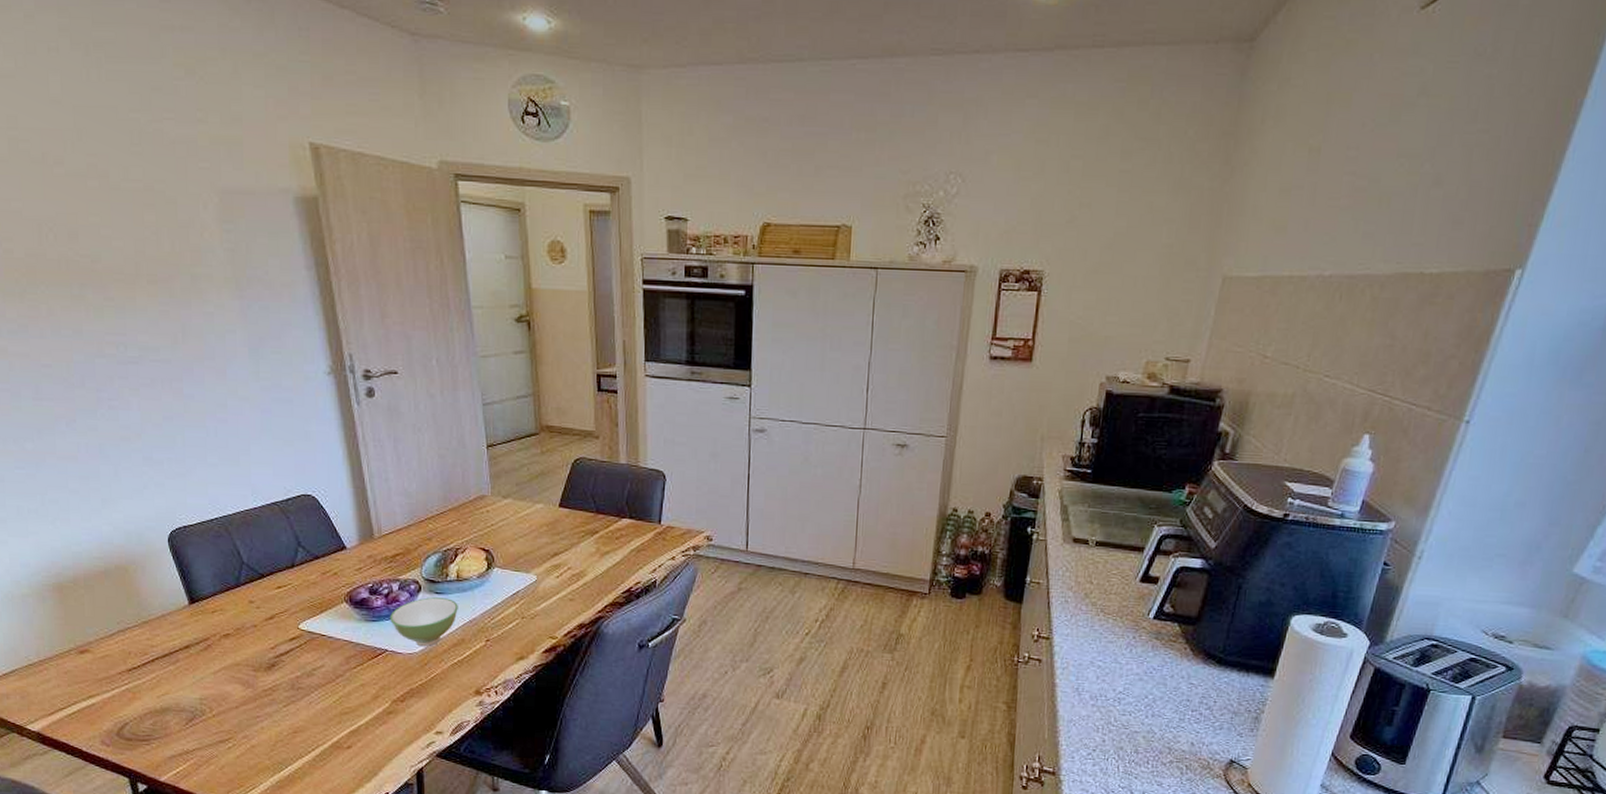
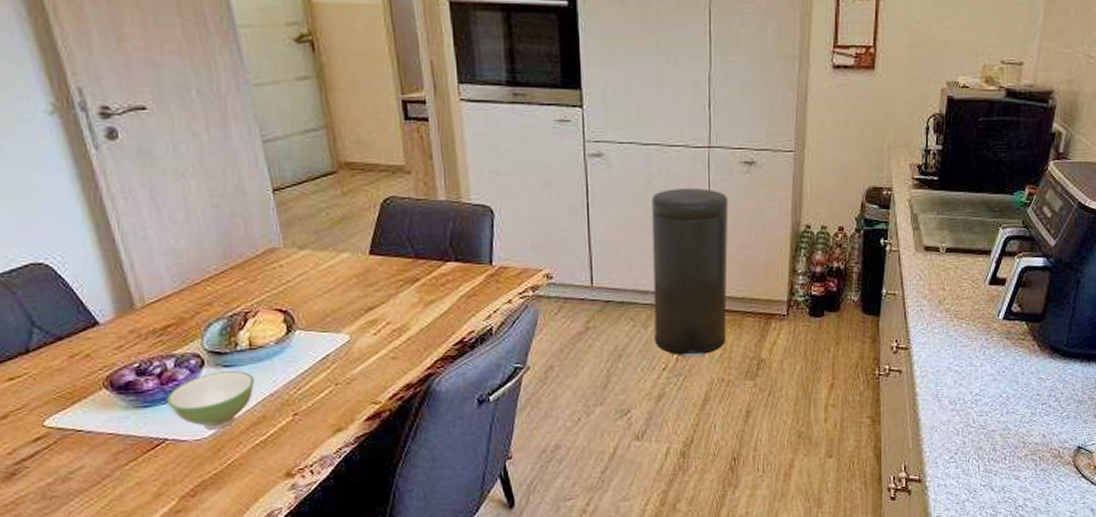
pedal bin: none [800,466,879,627] -> present [651,188,729,358]

